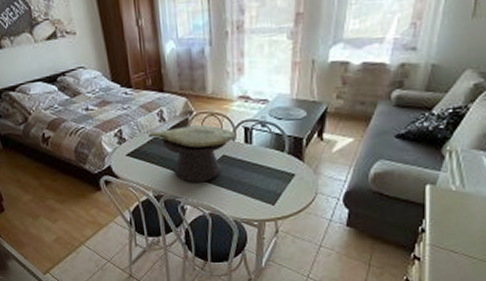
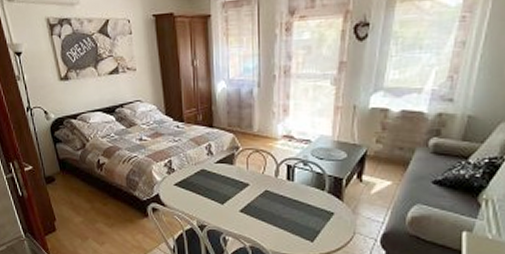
decorative bowl: present [148,125,236,183] -> none [196,160,279,216]

